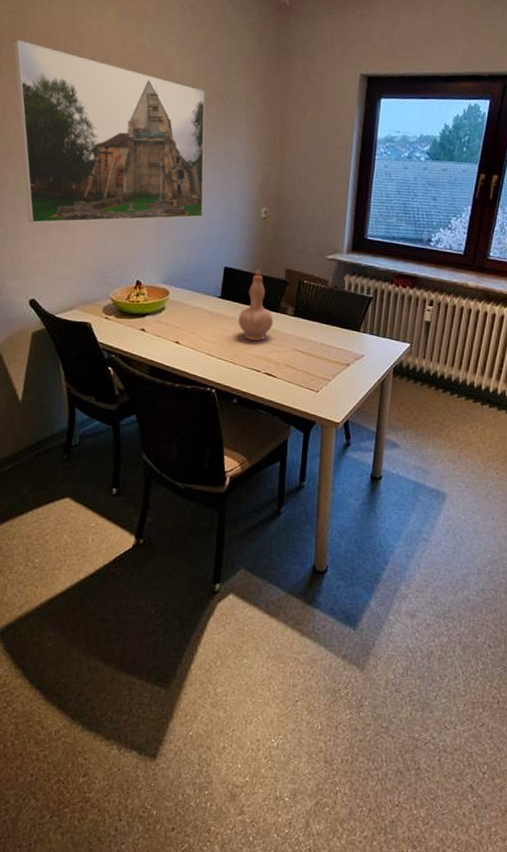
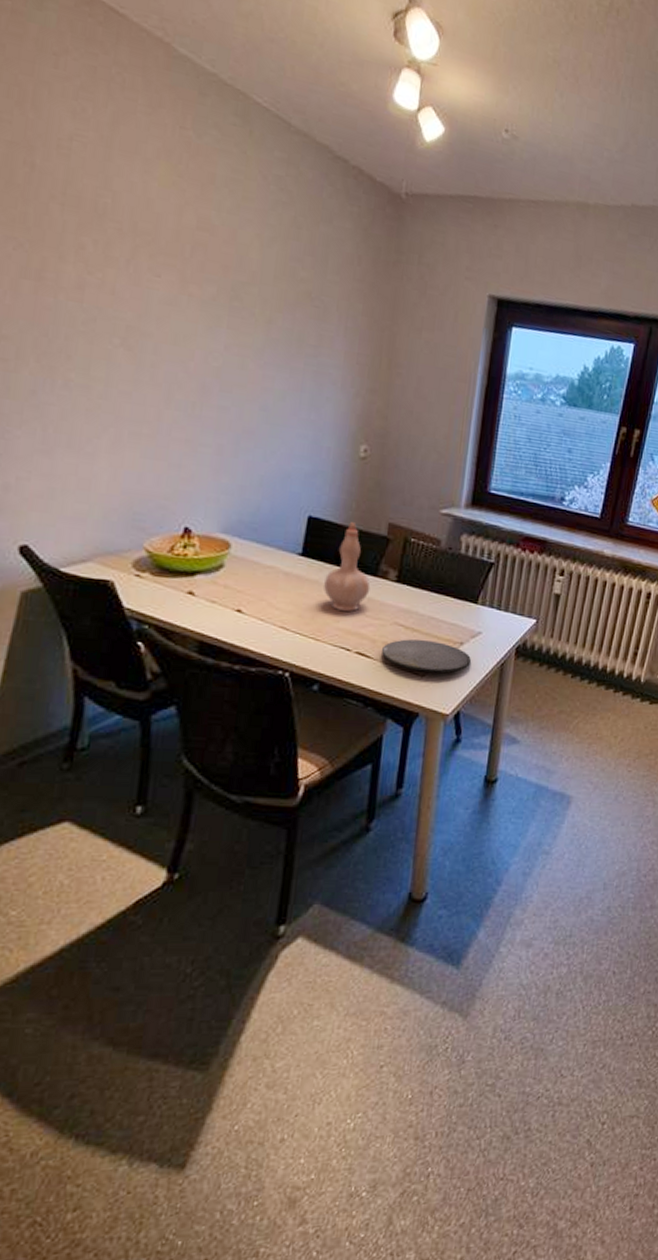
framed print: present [13,39,205,224] -> none [10,182,291,451]
plate: none [284,362,357,389] -> present [382,639,472,673]

